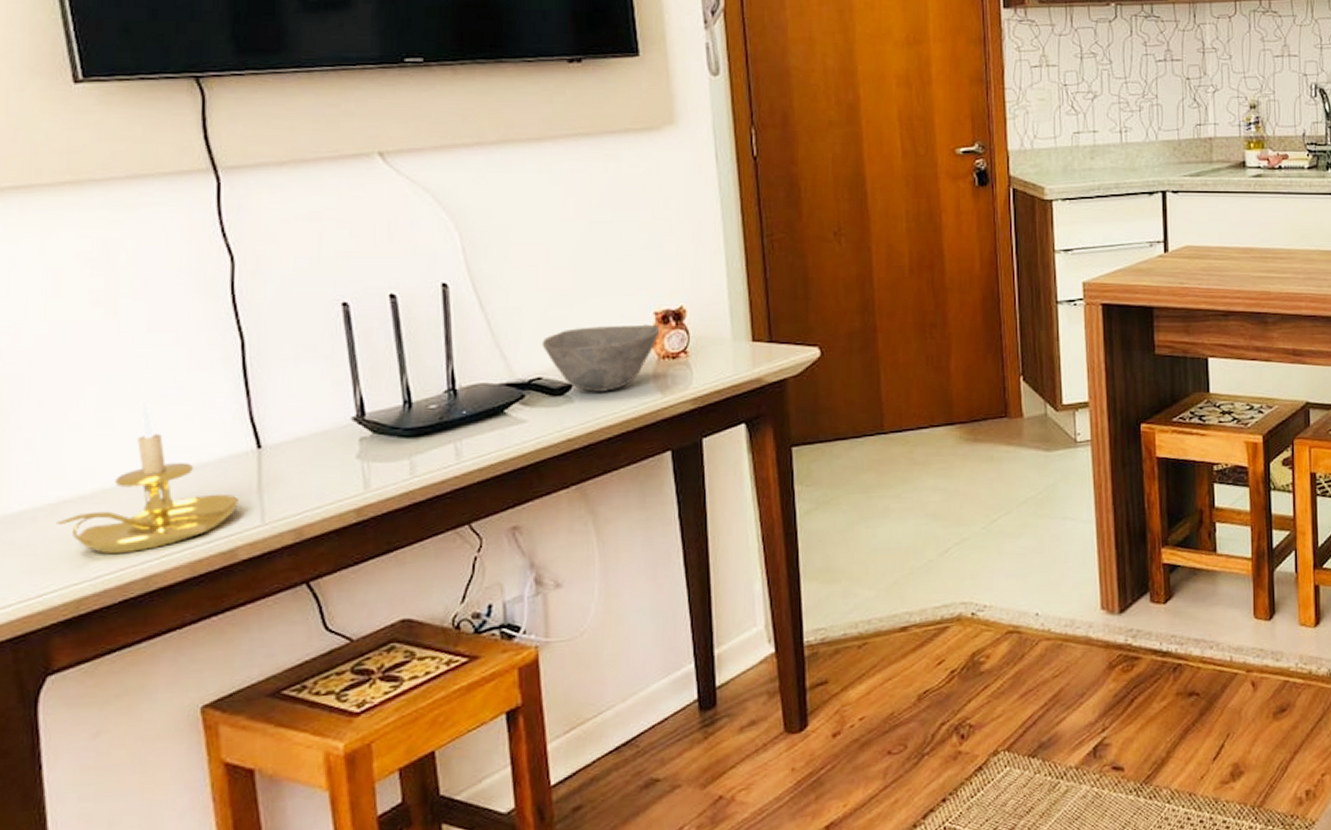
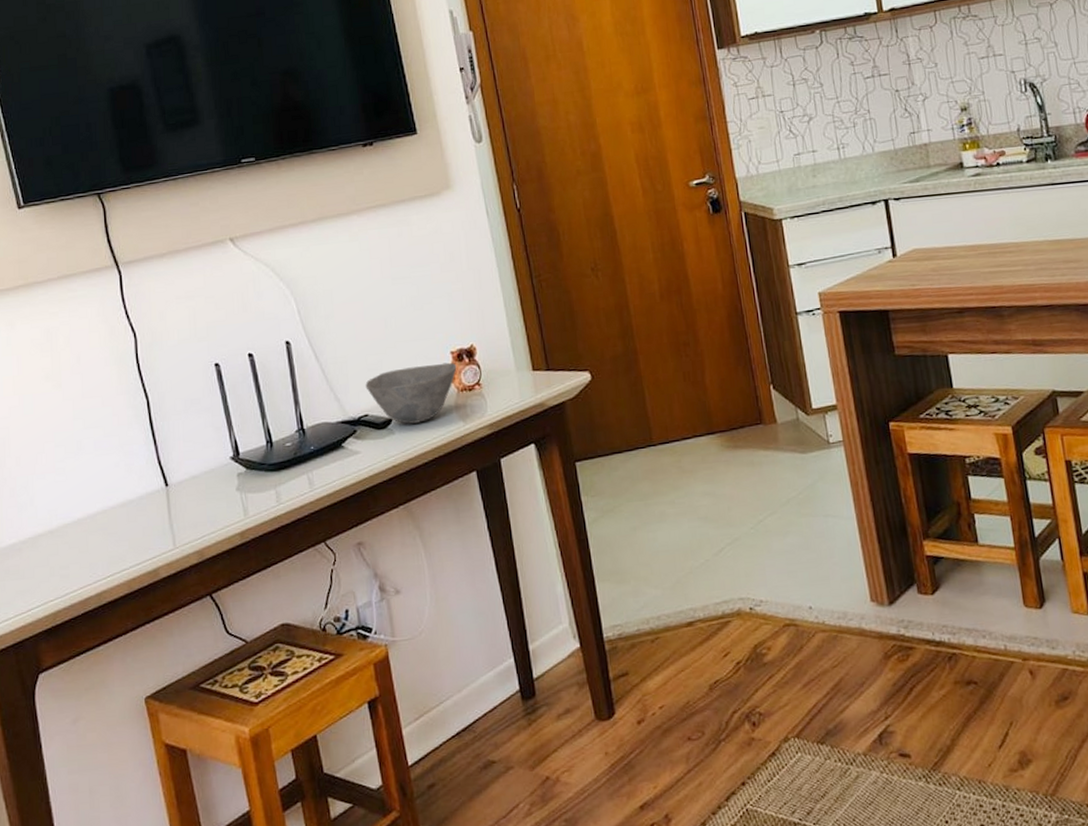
candle holder: present [56,400,240,555] -> none [35,452,158,577]

